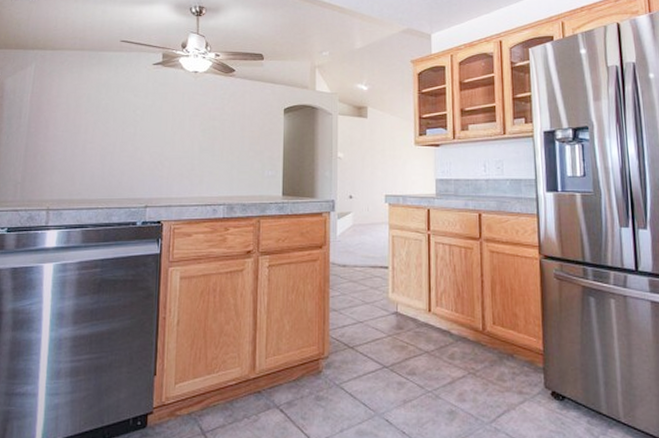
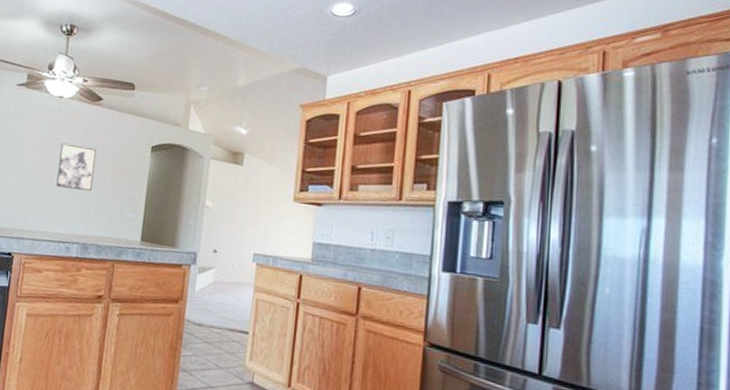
wall art: none [198,114,234,156] -> present [56,143,97,192]

